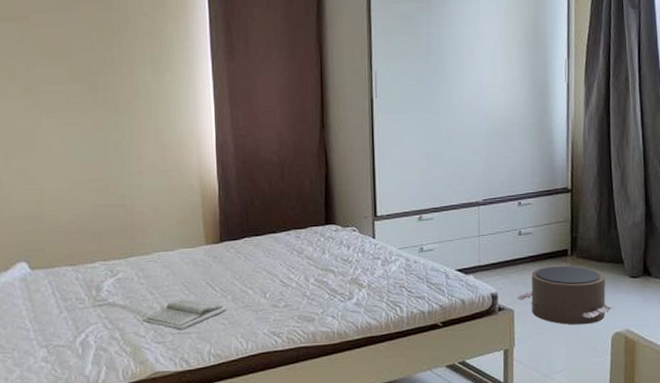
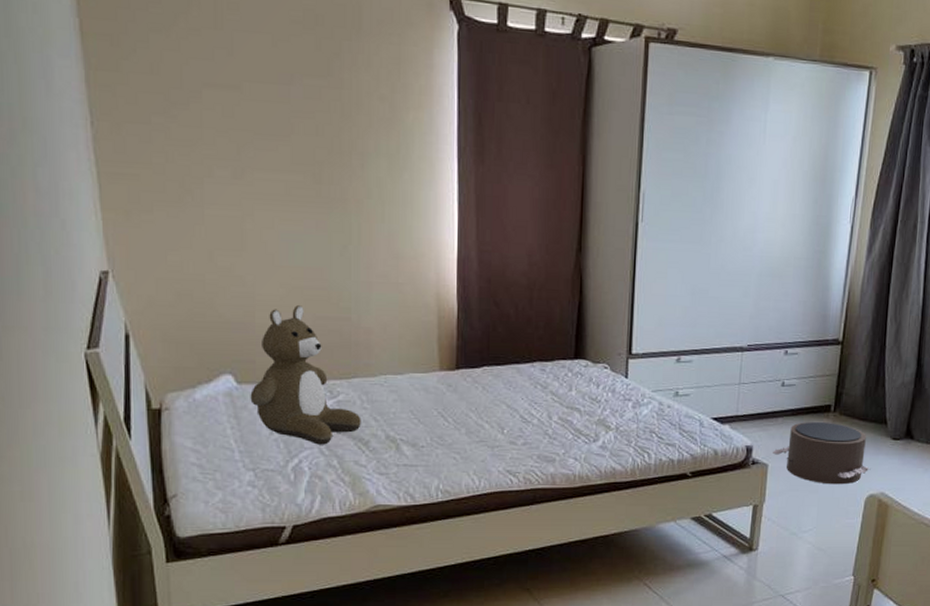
teddy bear: none [42,197,139,320] -> present [250,305,361,445]
book: present [141,299,227,331] -> none [363,428,460,463]

